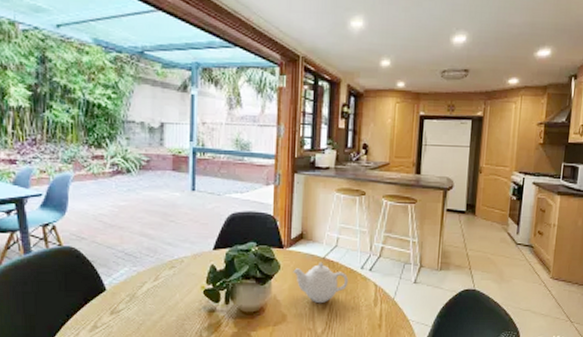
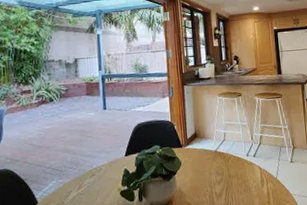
teapot: present [293,262,349,303] -> none [192,154,238,190]

